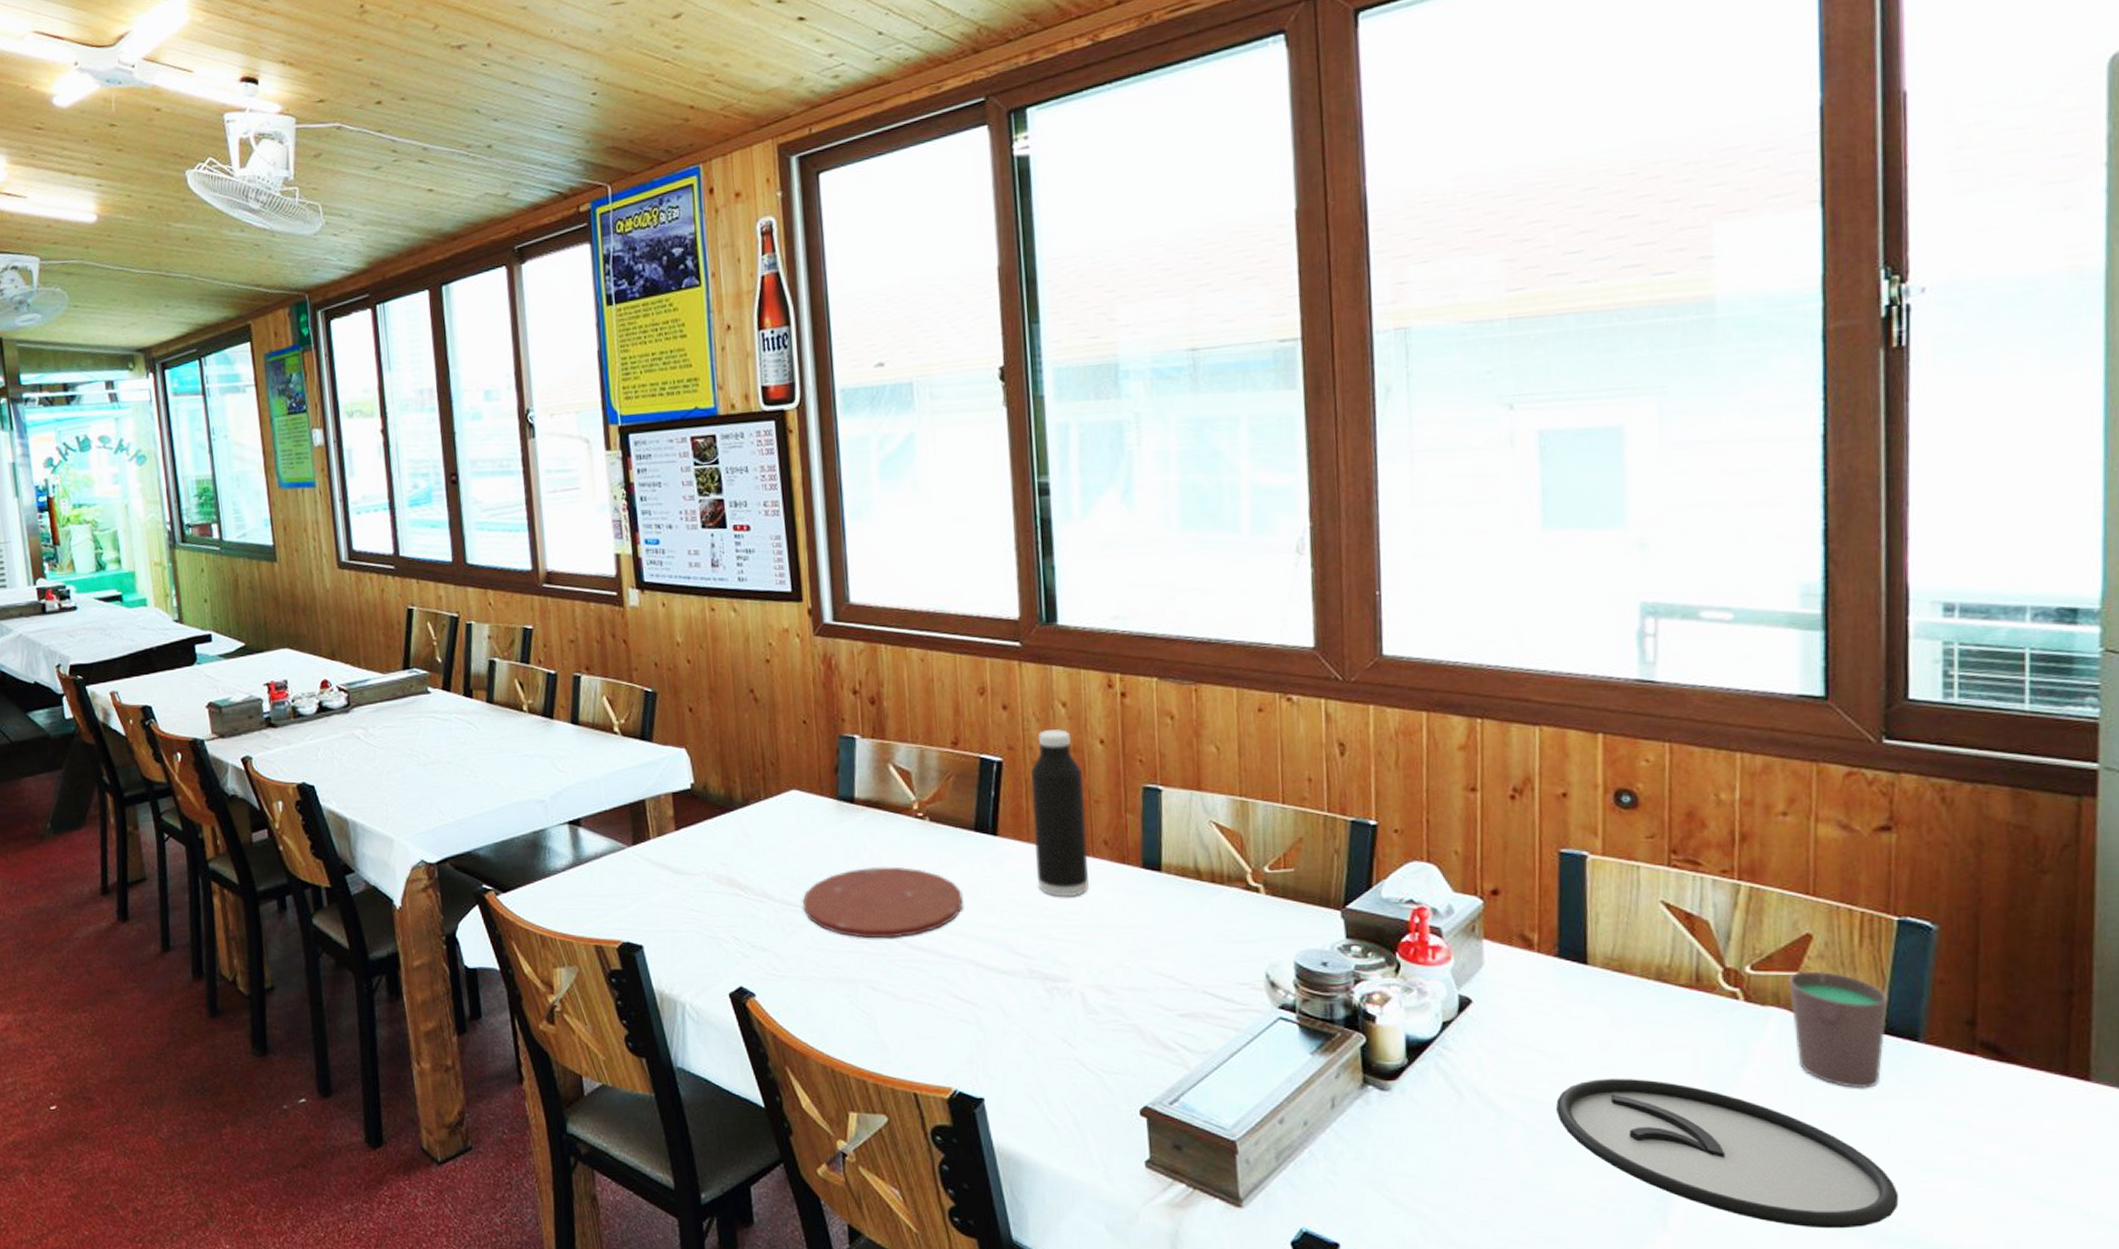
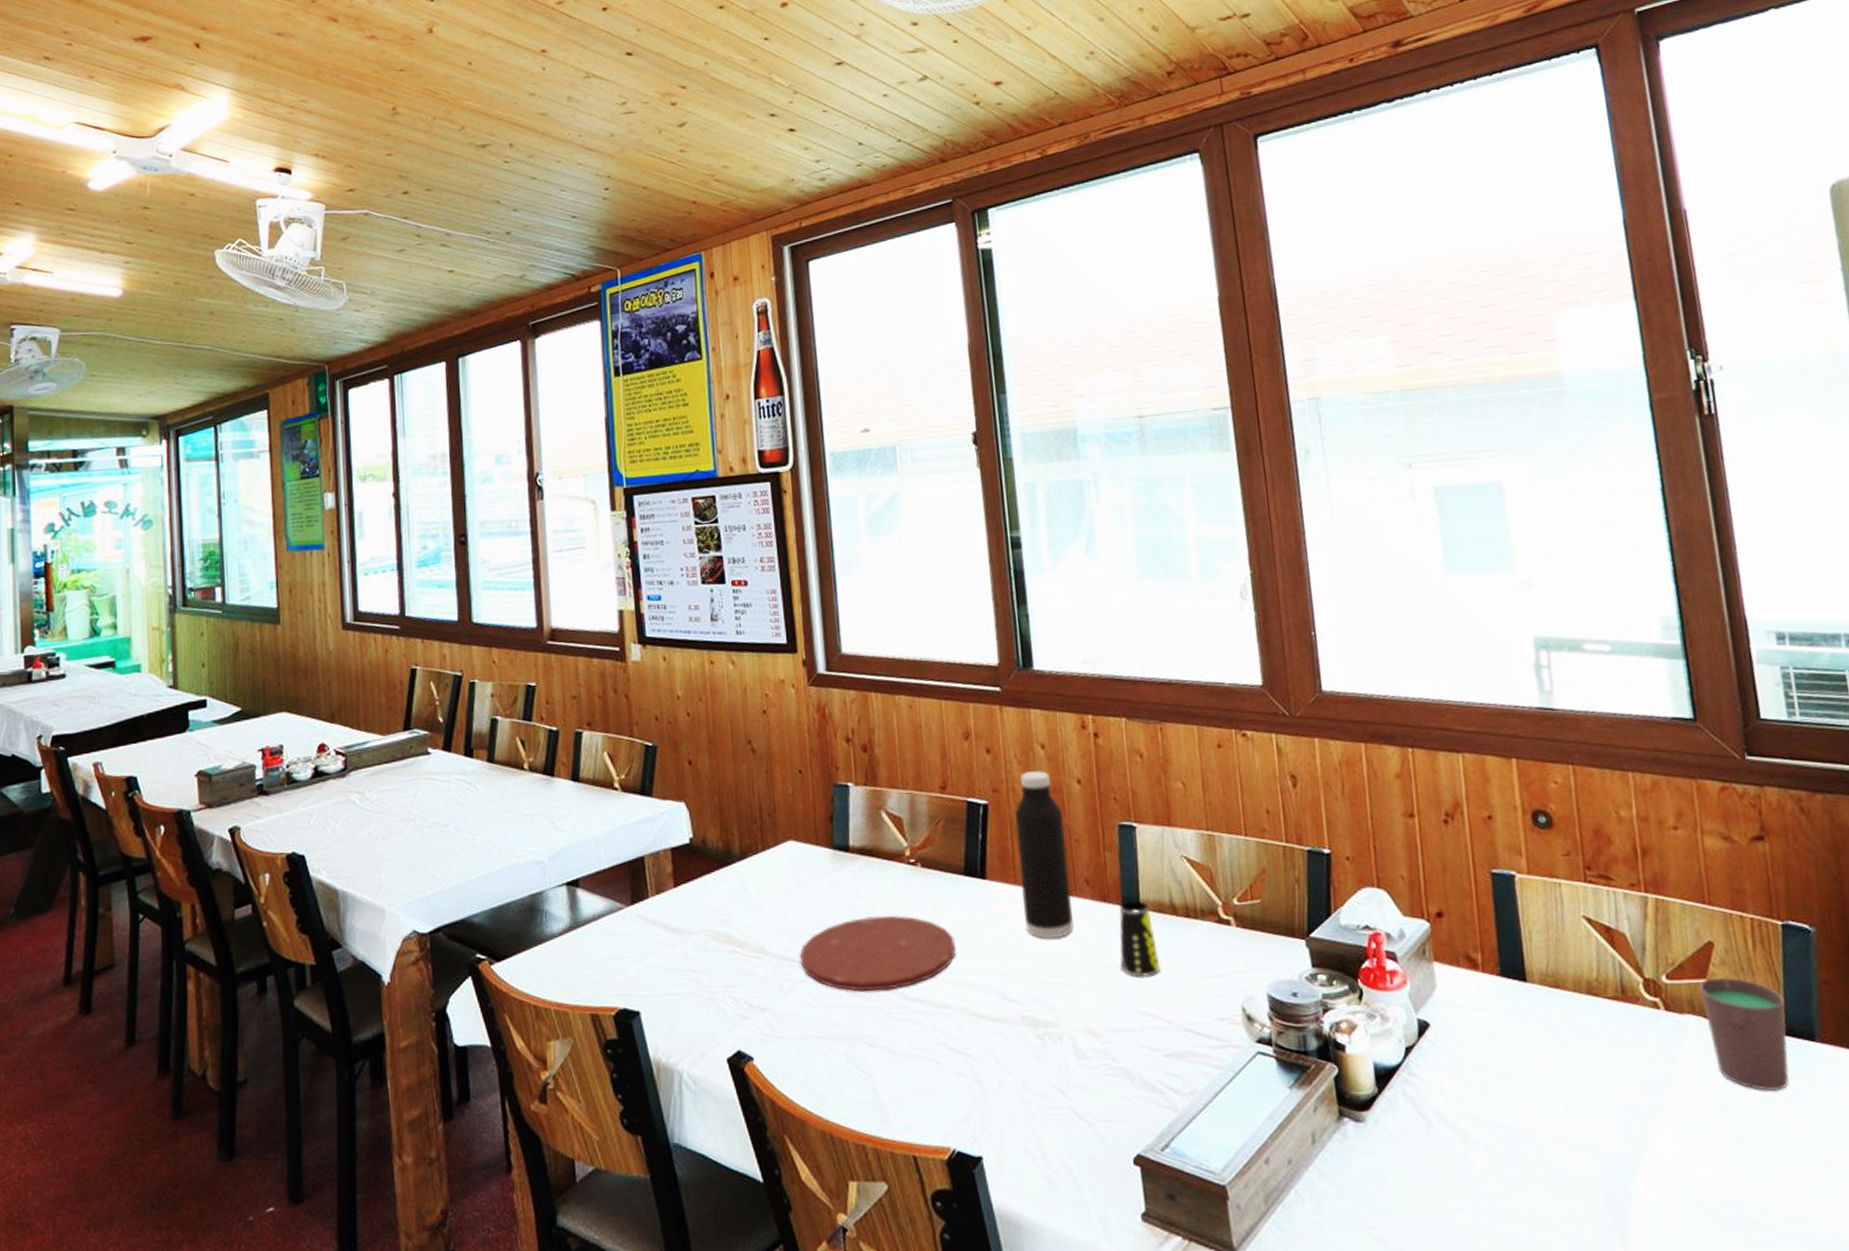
cup: none [1137,863,1180,939] -> present [1119,900,1161,977]
plate: present [1556,1078,1899,1229] -> none [1514,1094,1822,1237]

